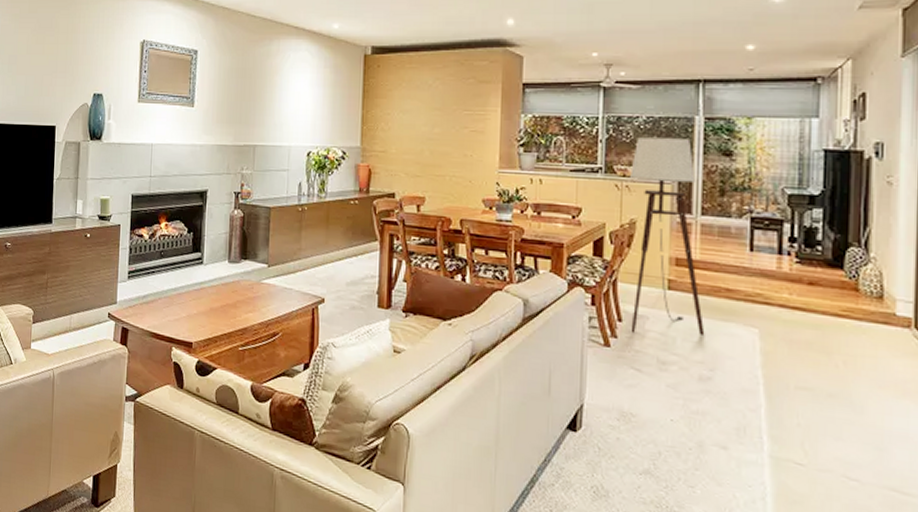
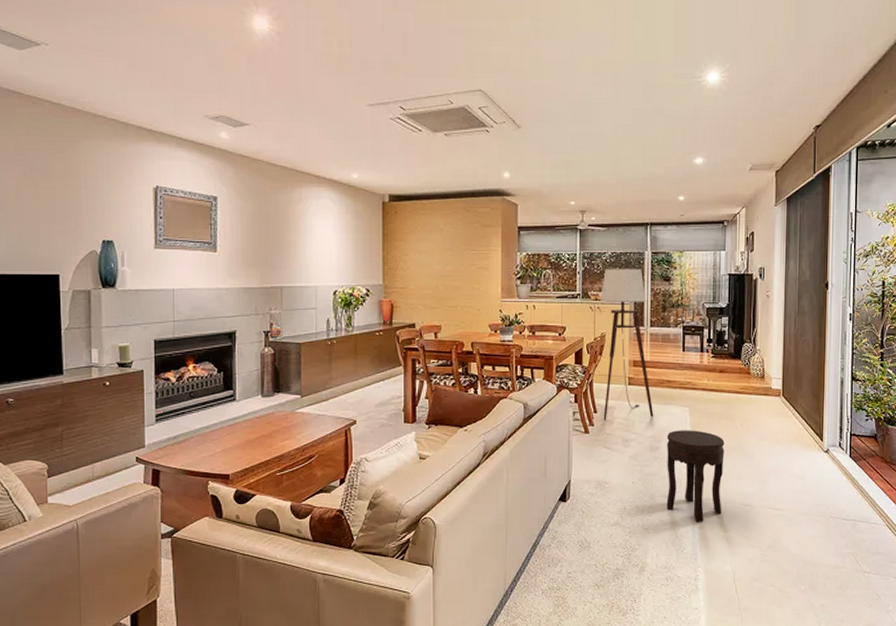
side table: none [722,357,816,492] -> present [666,430,725,522]

